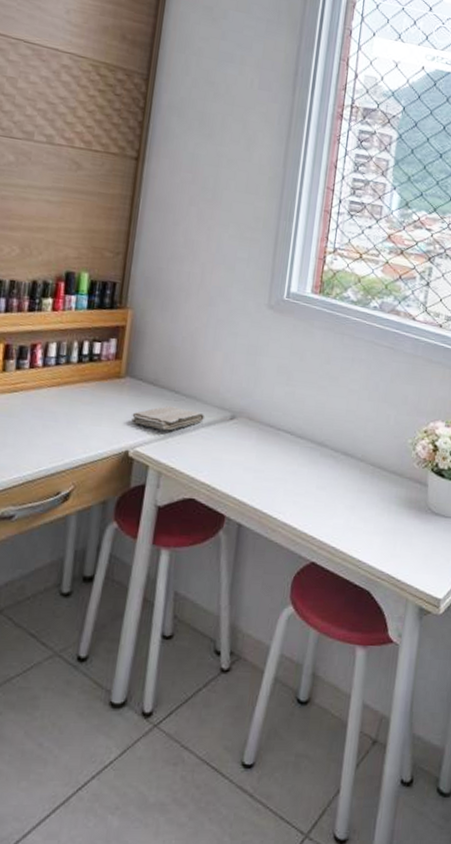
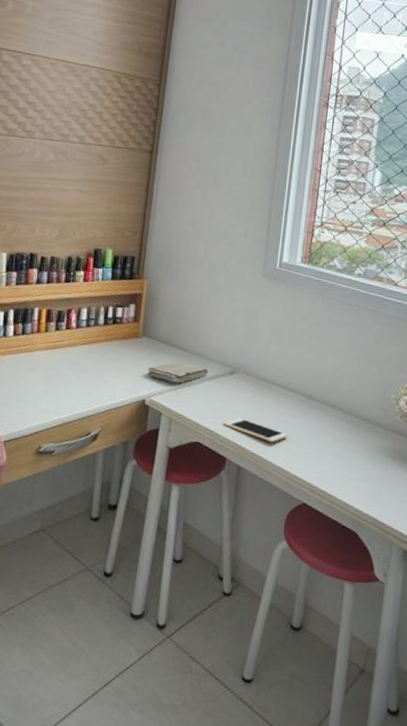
cell phone: none [221,468,296,496] -> present [223,417,289,443]

